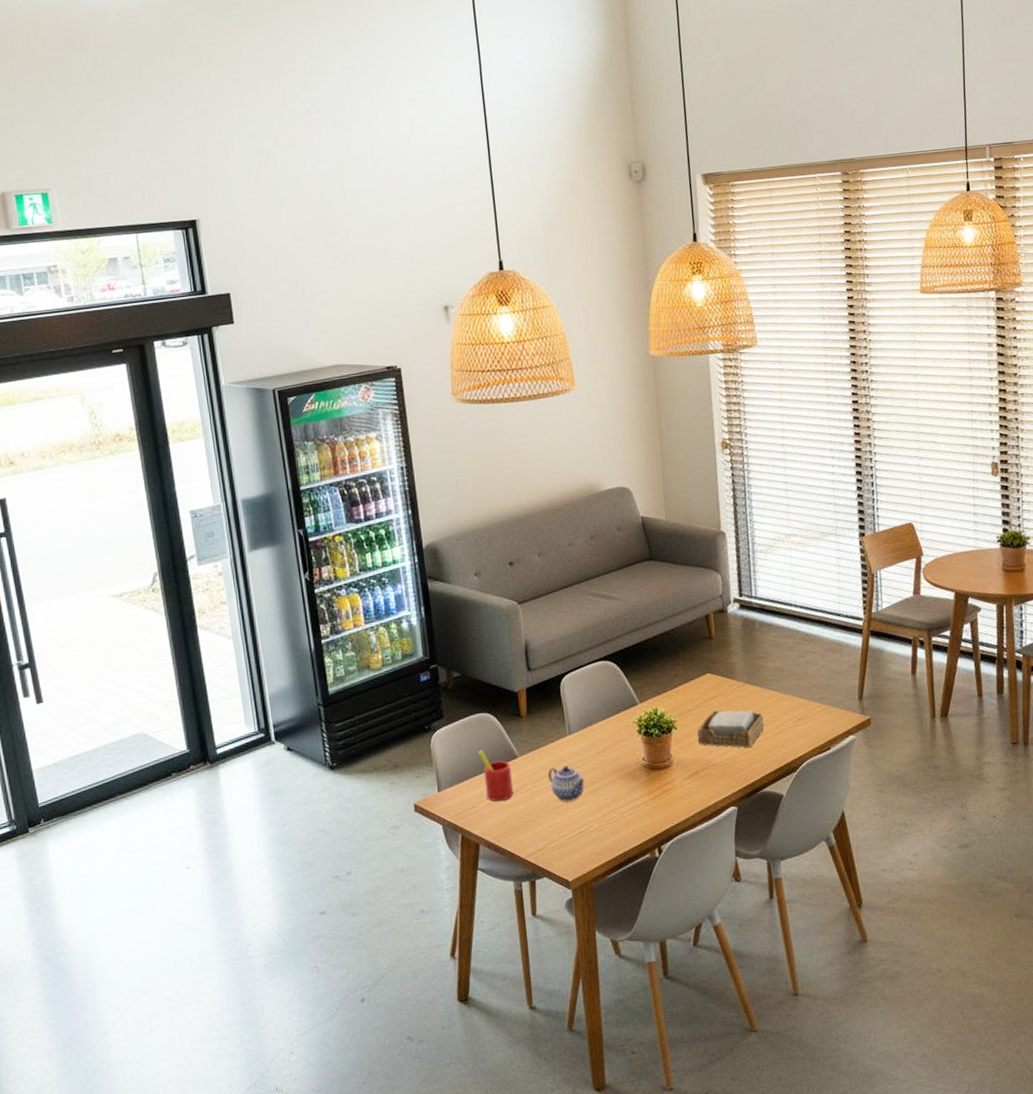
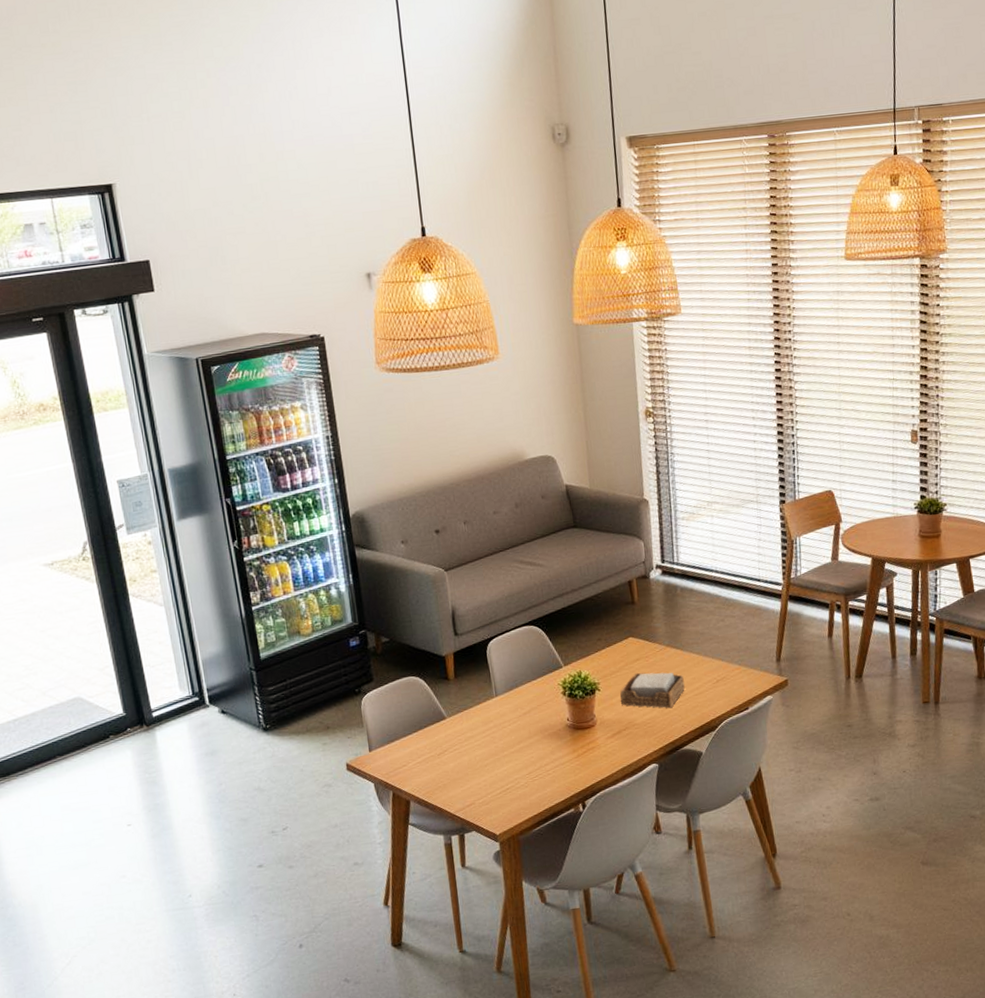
straw: present [477,750,514,802] -> none [407,711,443,761]
teapot: present [548,765,585,801] -> none [475,726,511,760]

